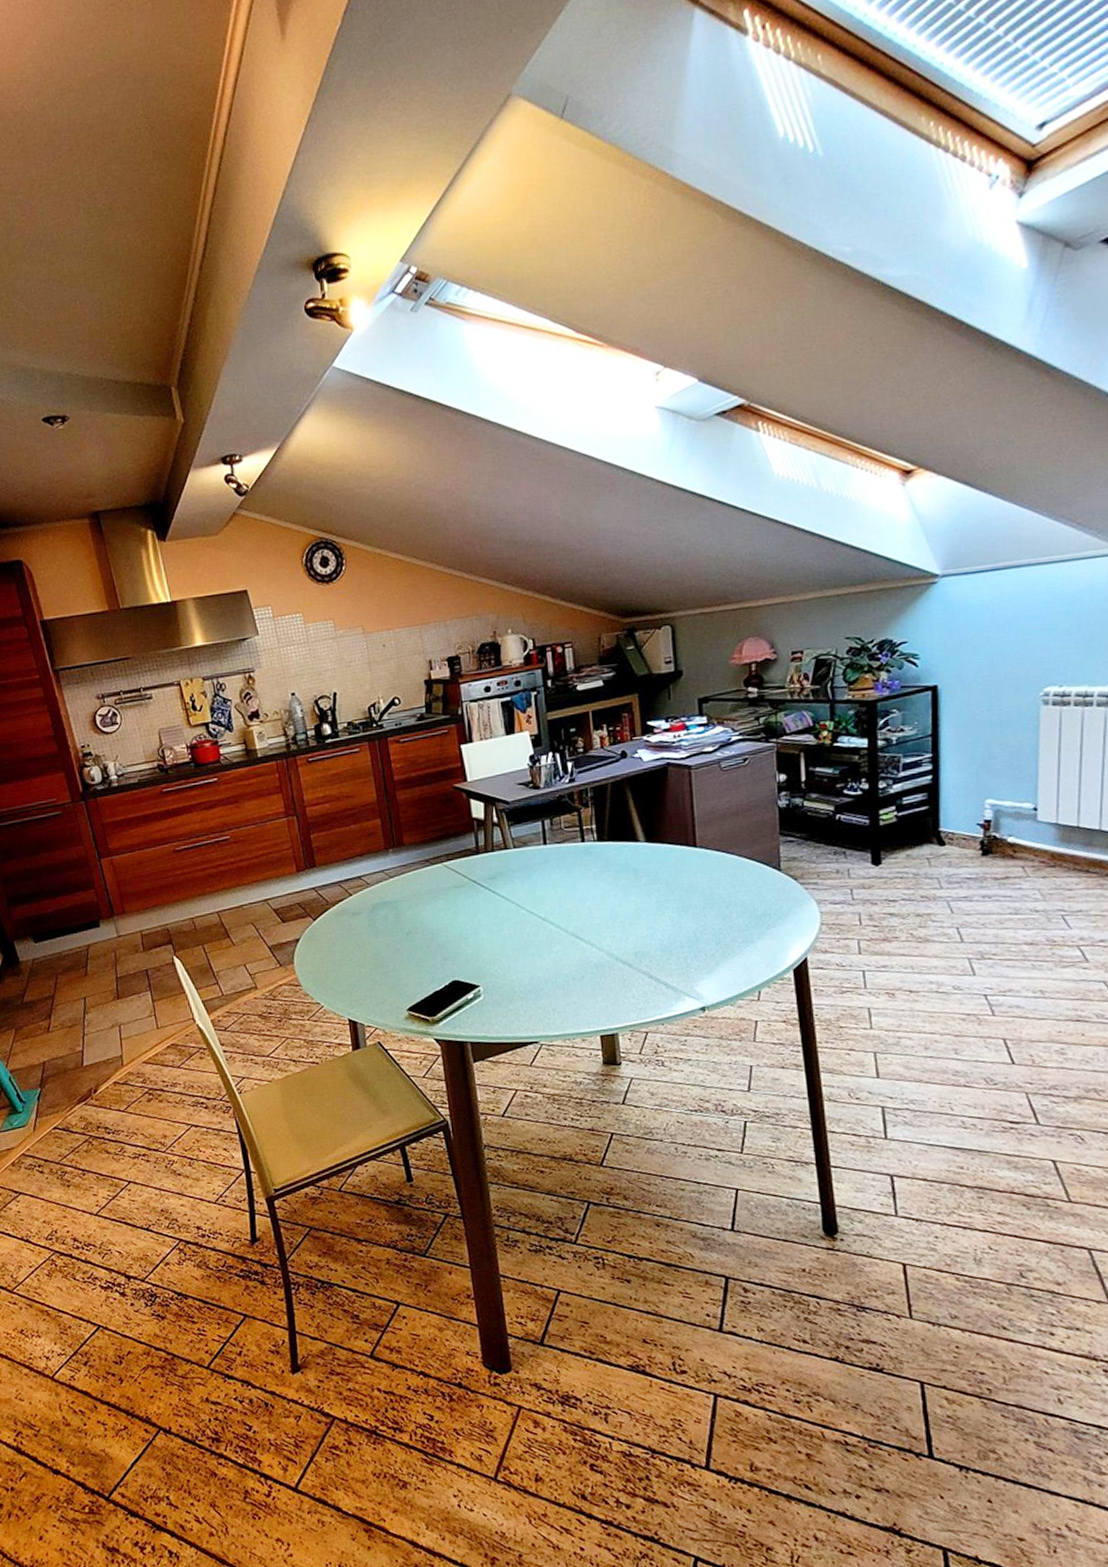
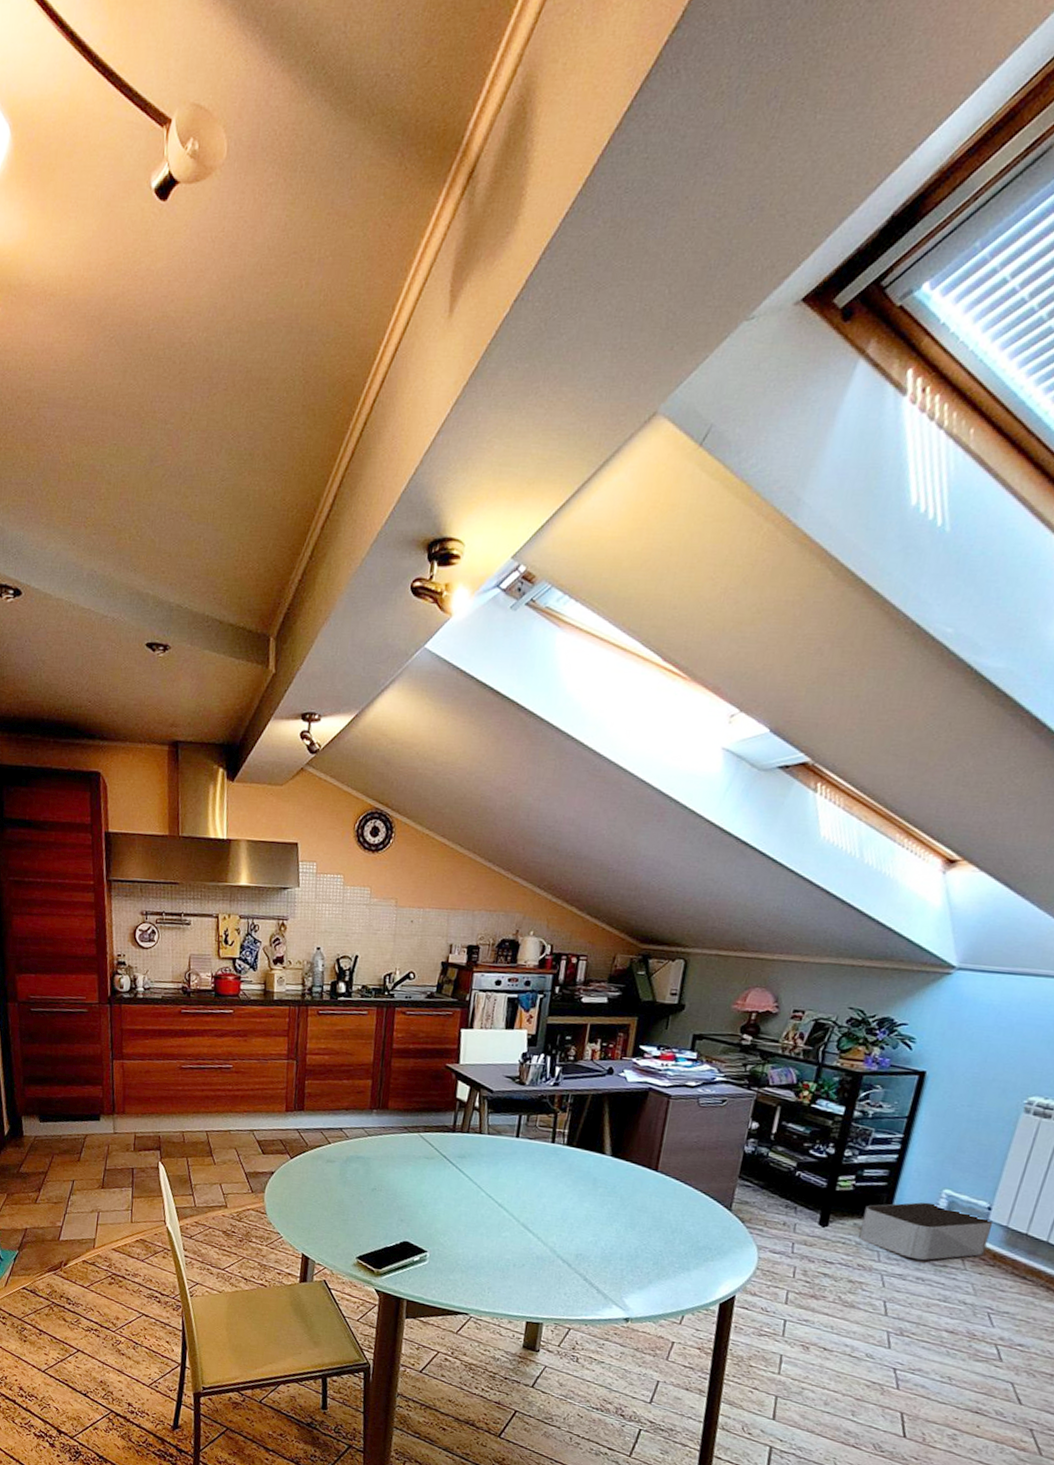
storage bin: none [913,816,1043,878] -> present [859,1202,994,1261]

